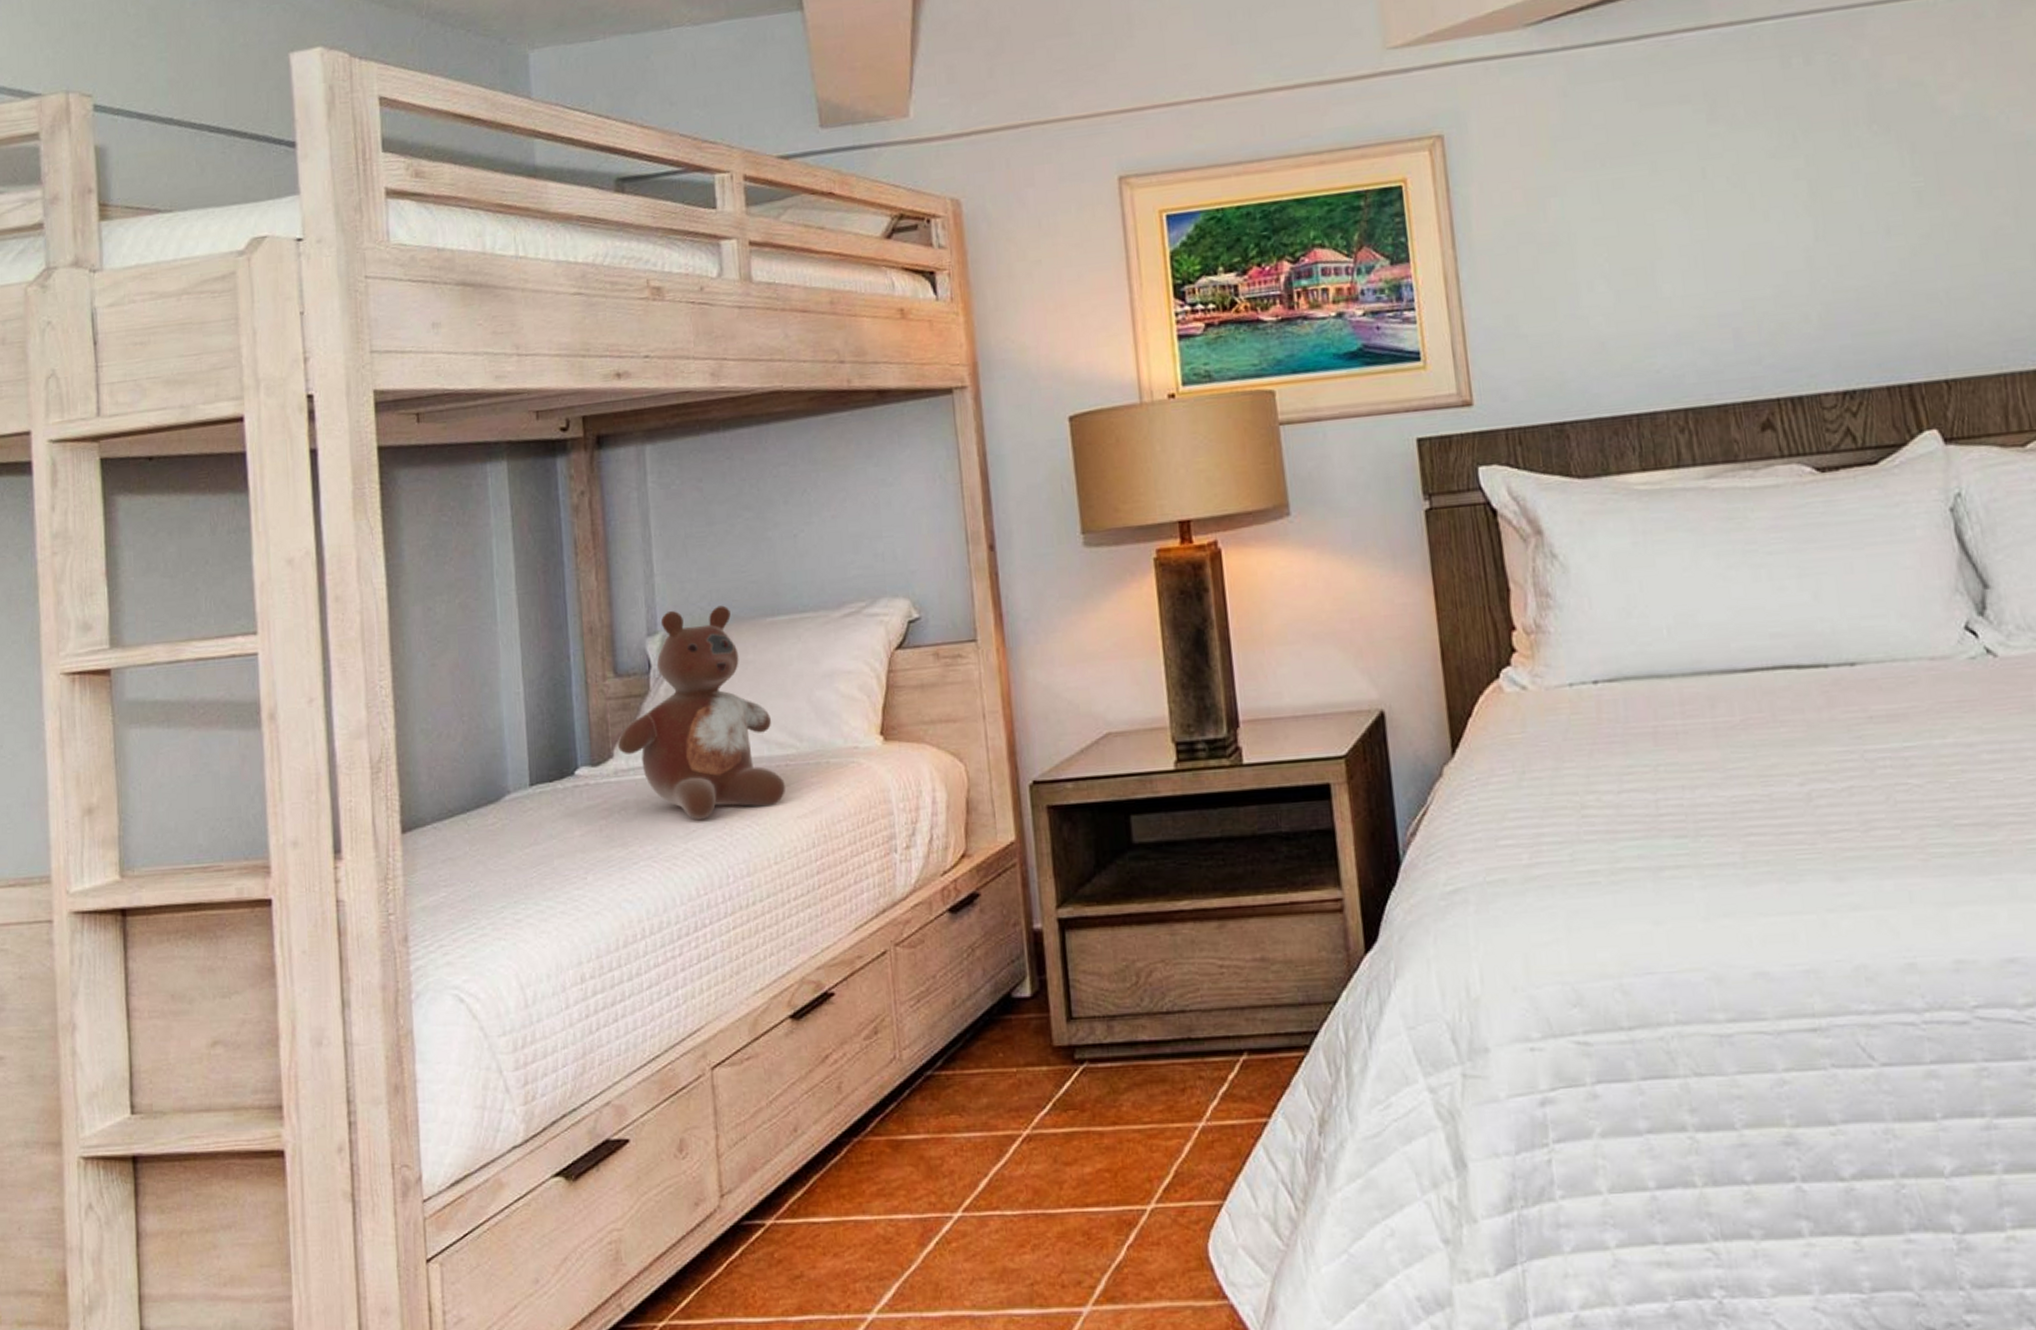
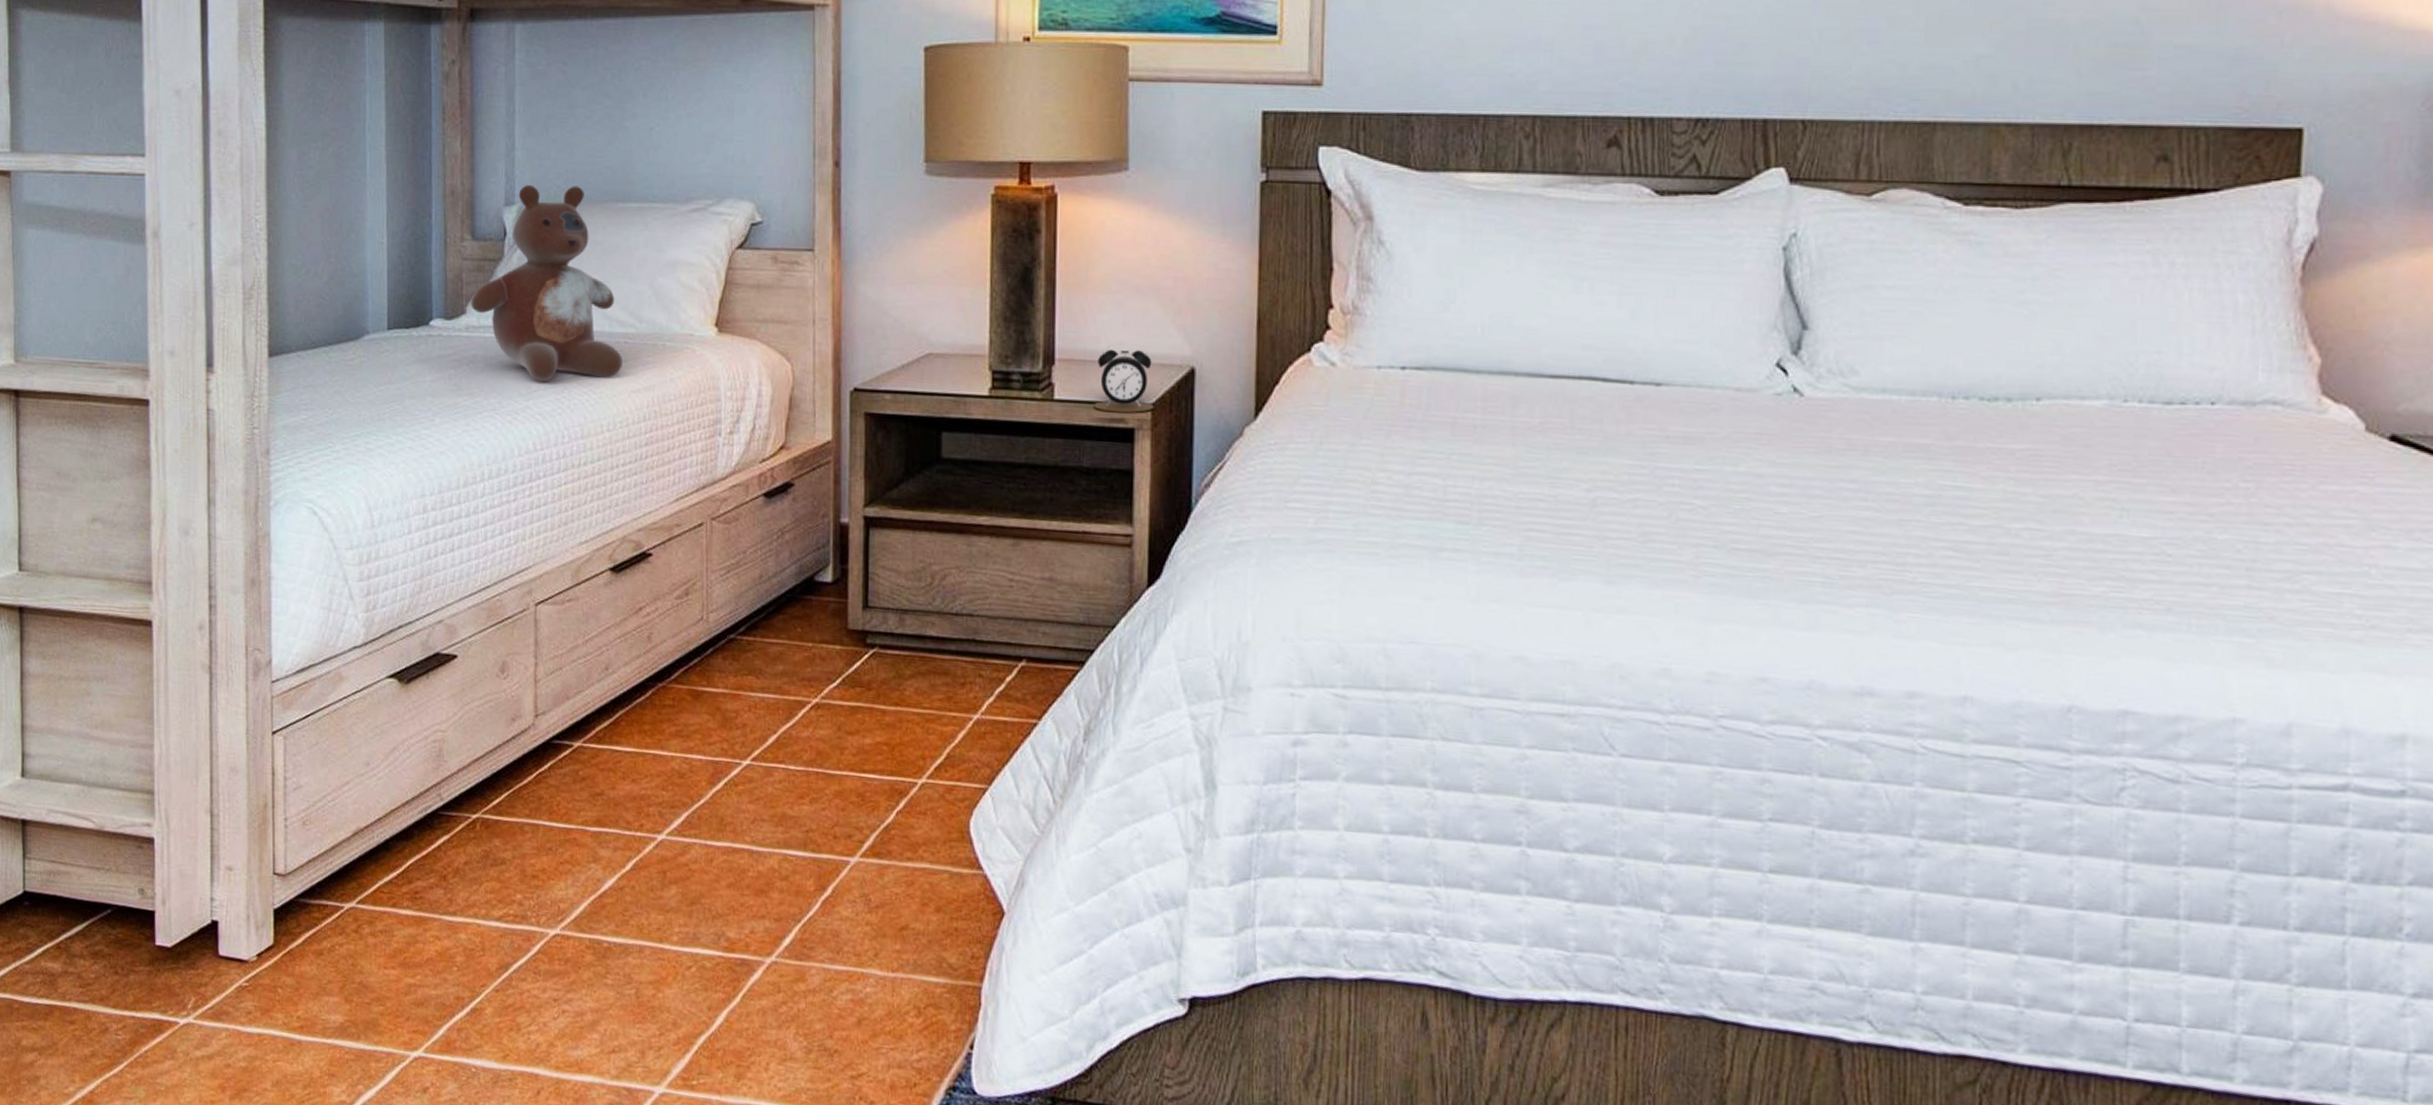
alarm clock: none [1283,694,1347,770] -> present [1094,343,1154,414]

